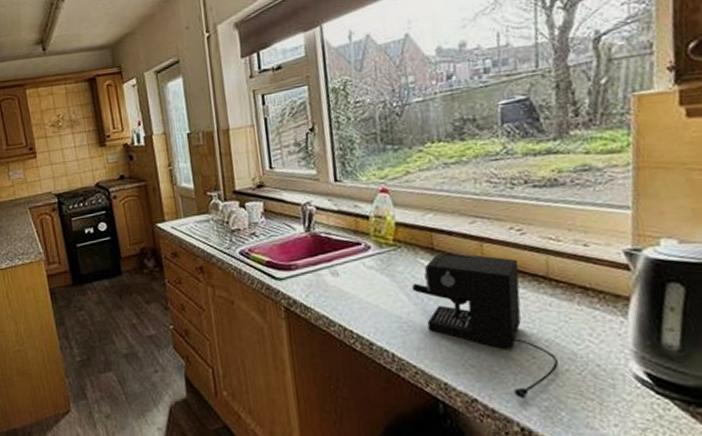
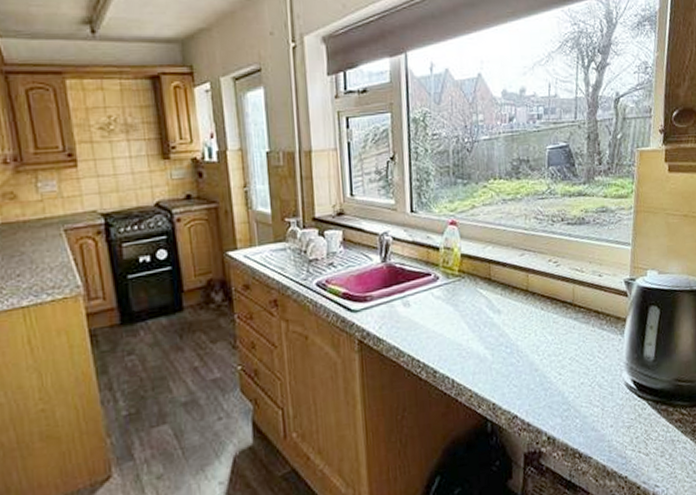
coffee maker: present [411,252,558,400] -> none [471,282,576,412]

